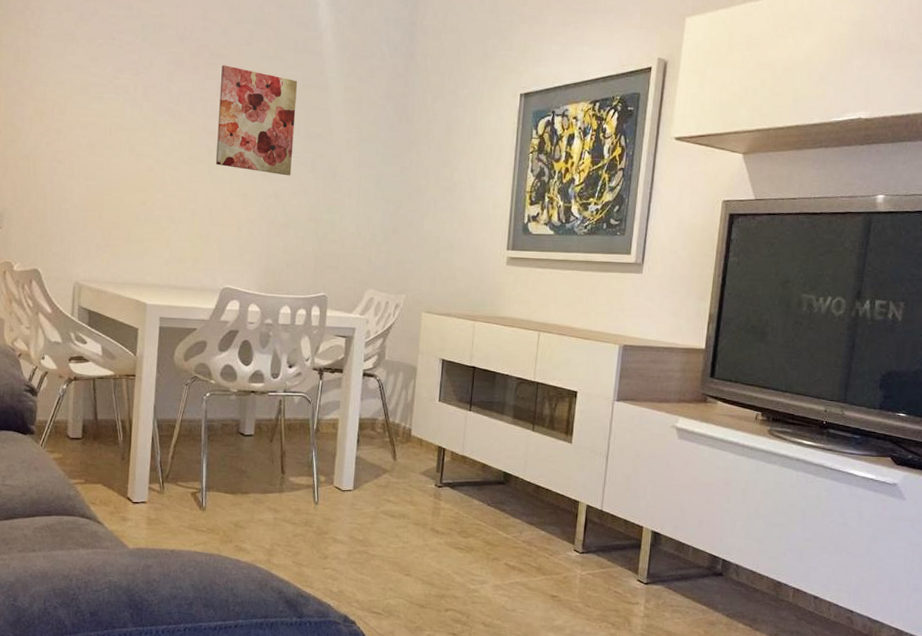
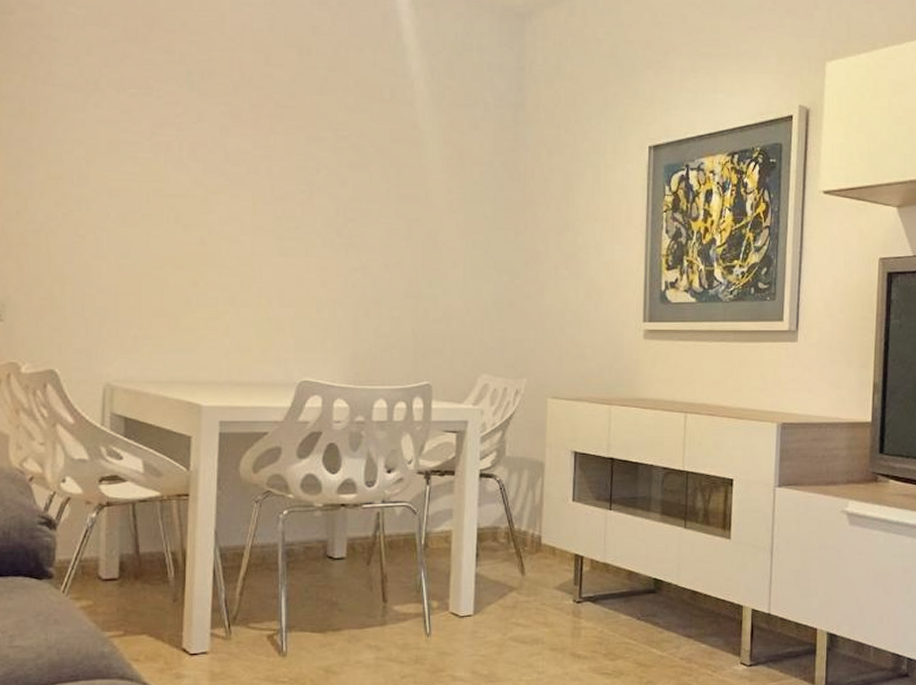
wall art: present [215,65,298,176] -> none [286,118,385,246]

